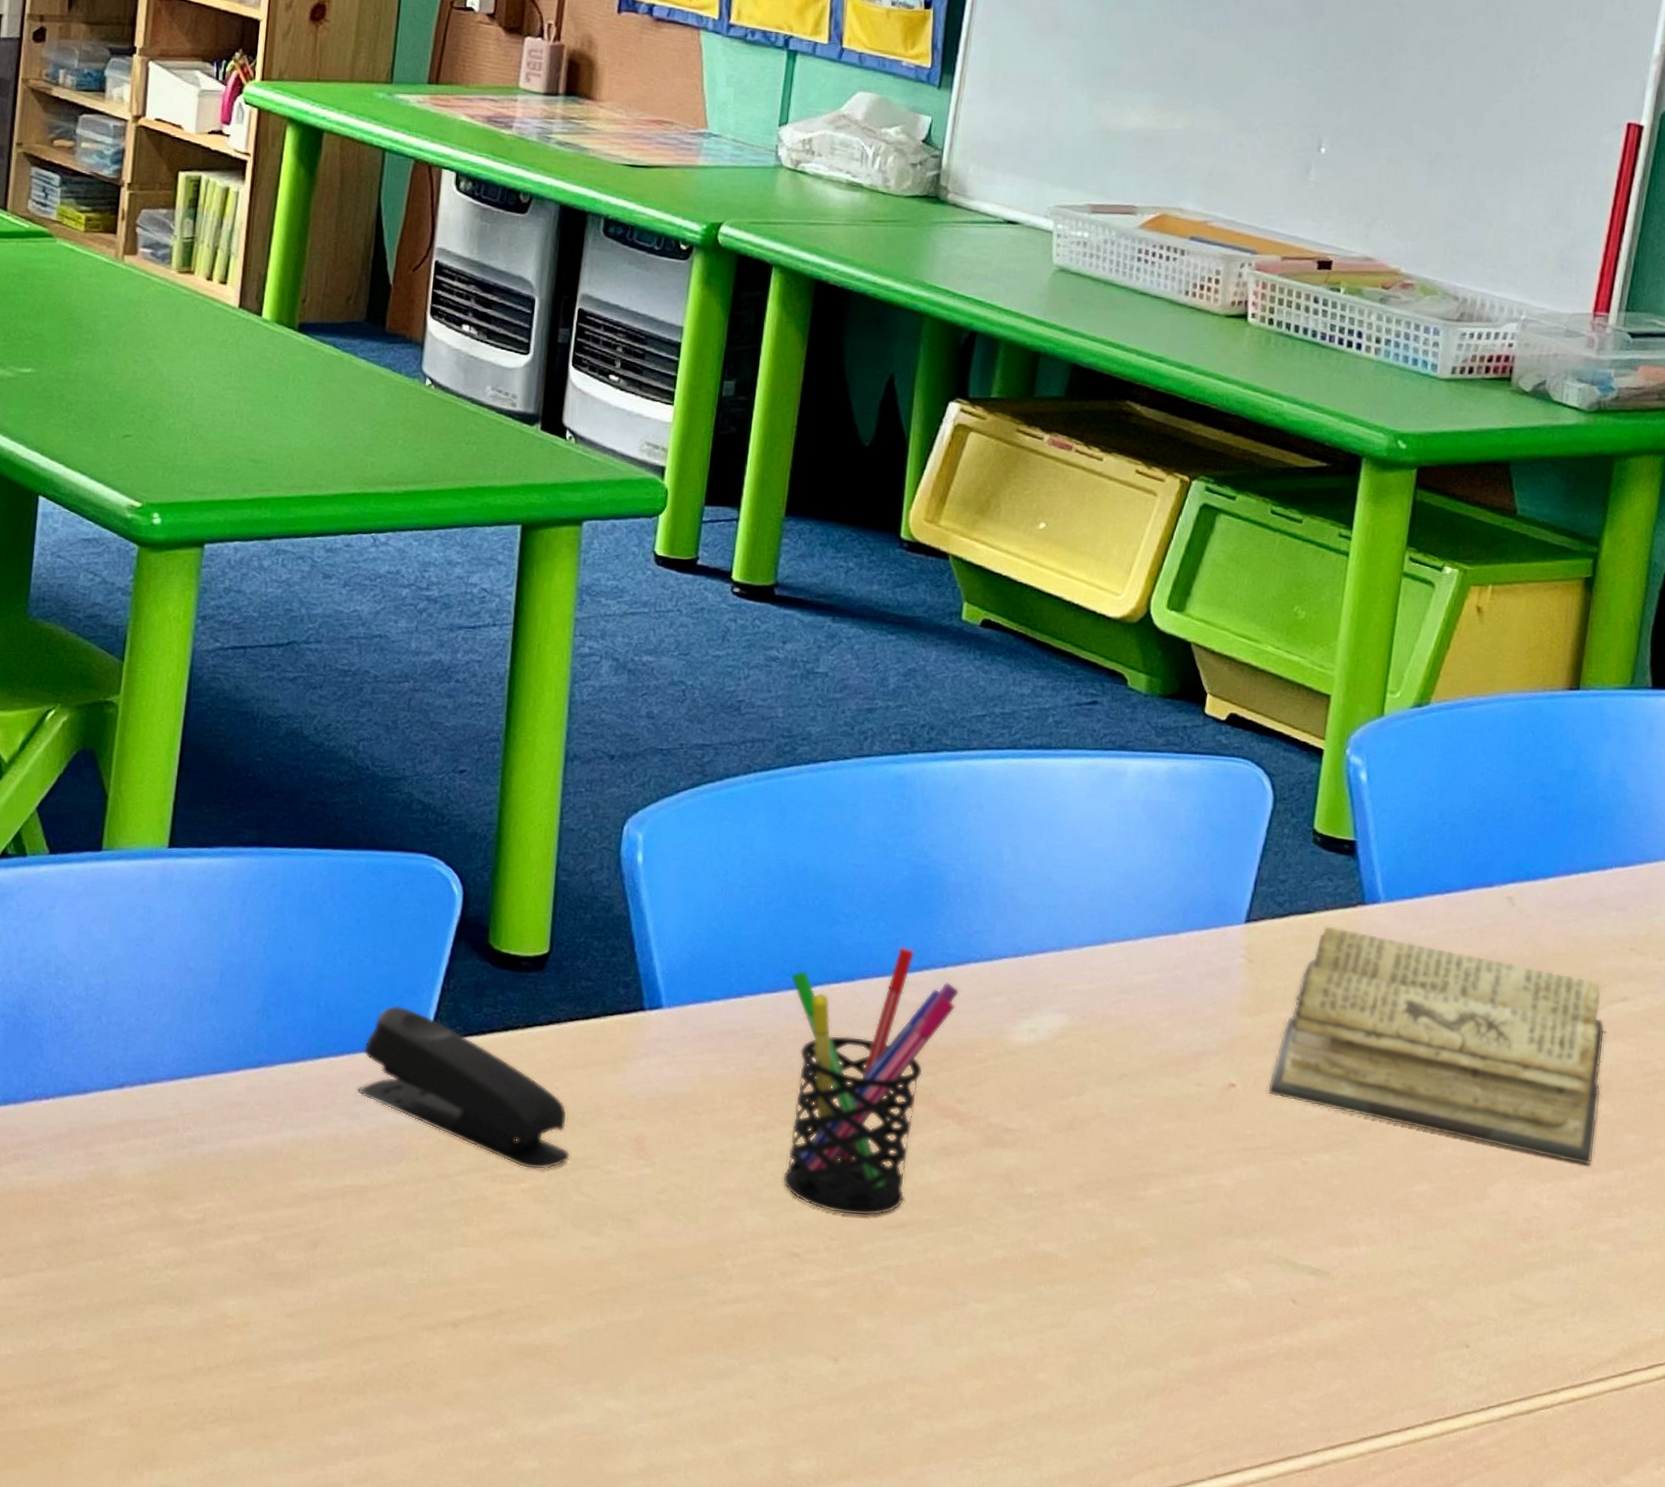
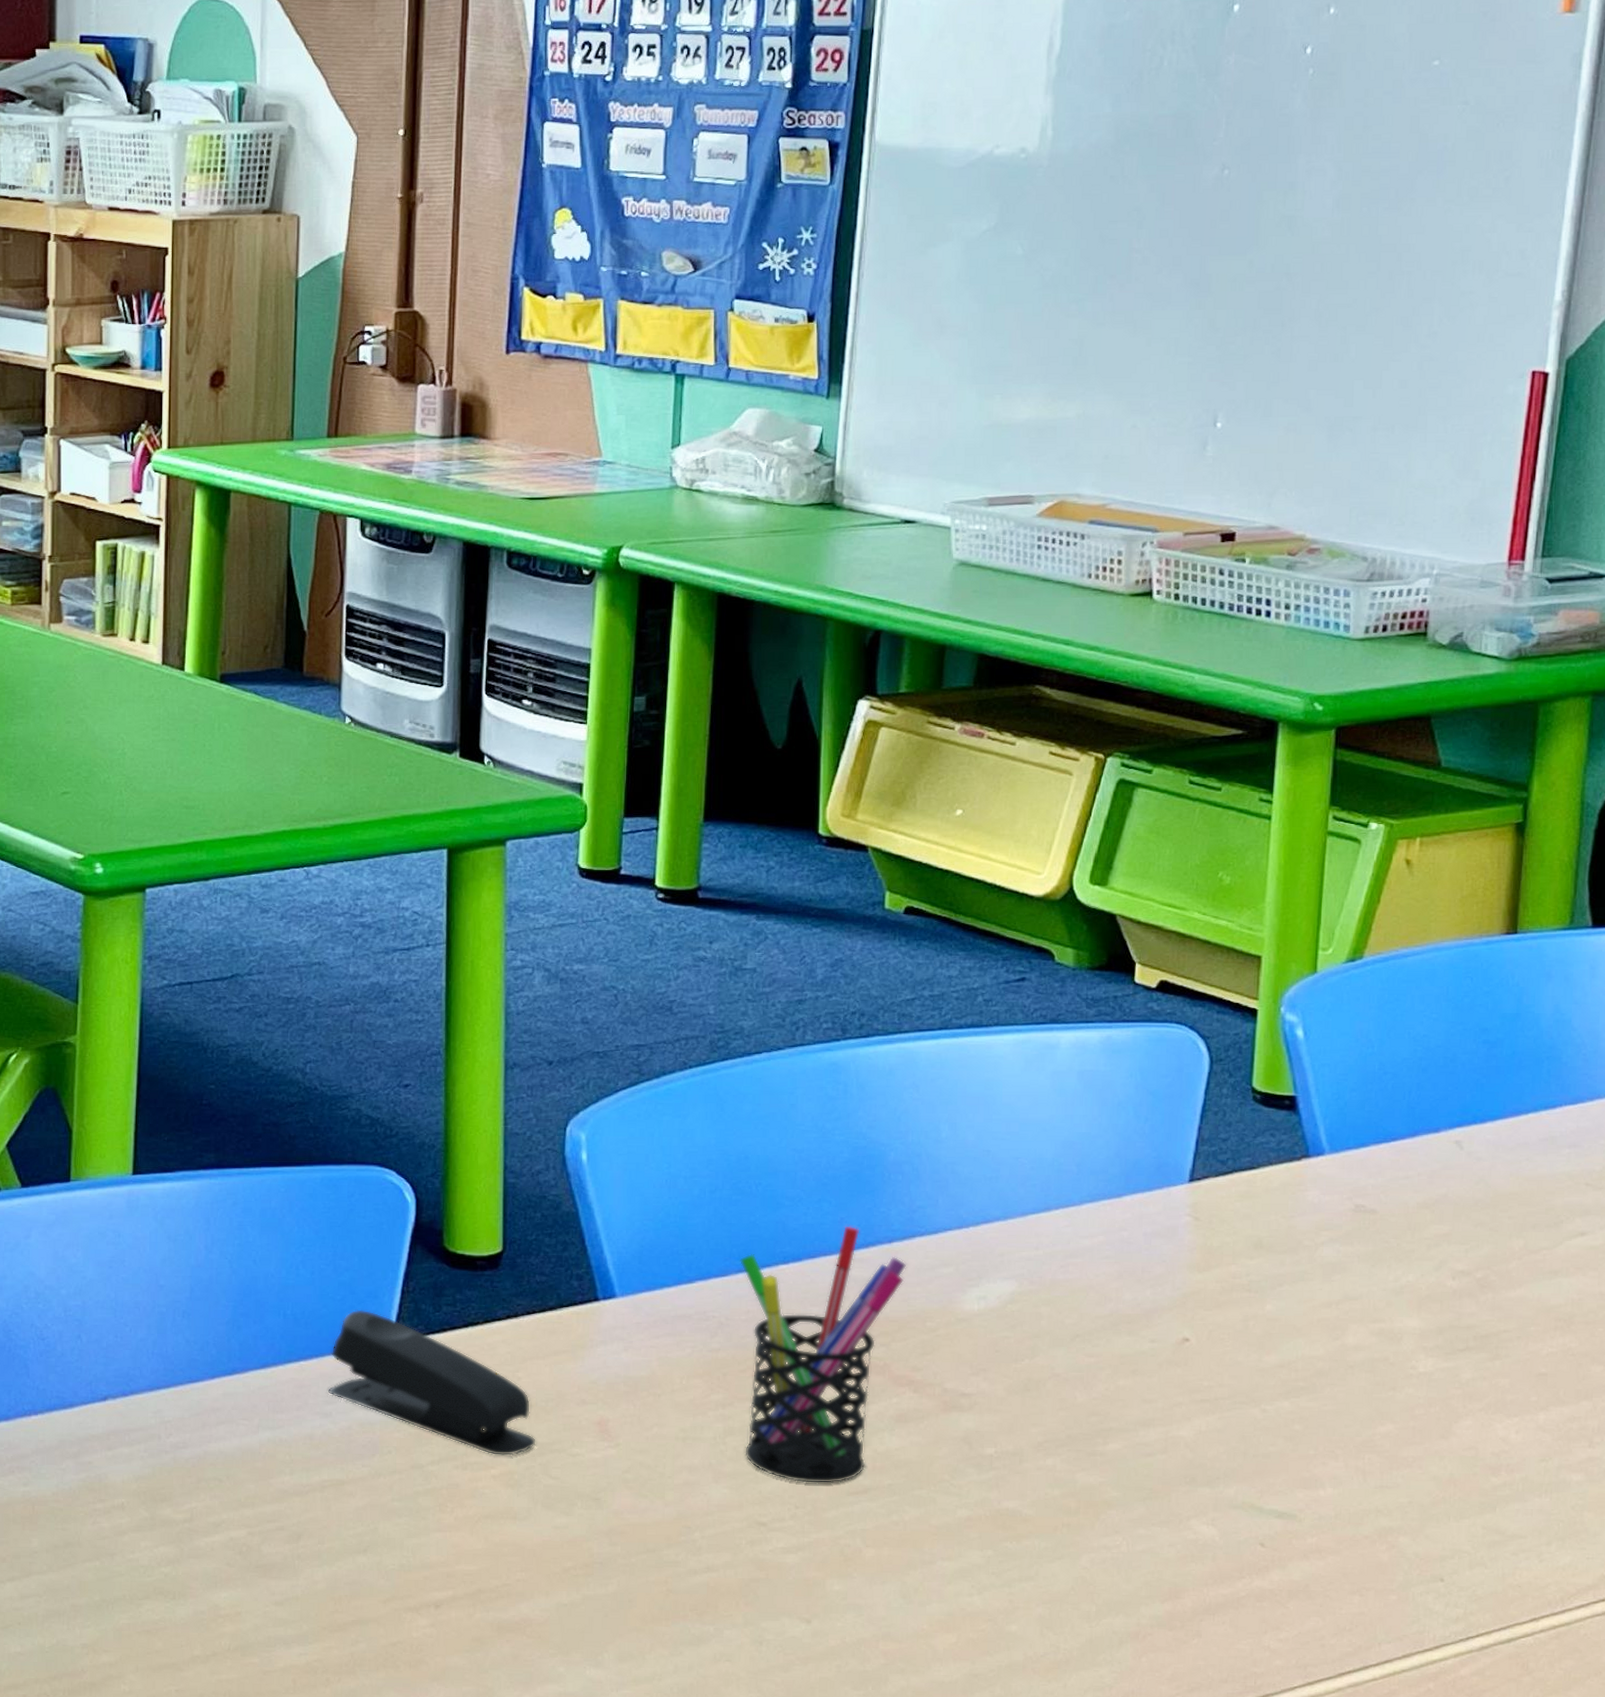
diary: present [1269,926,1605,1165] -> none [1223,1180,1565,1398]

